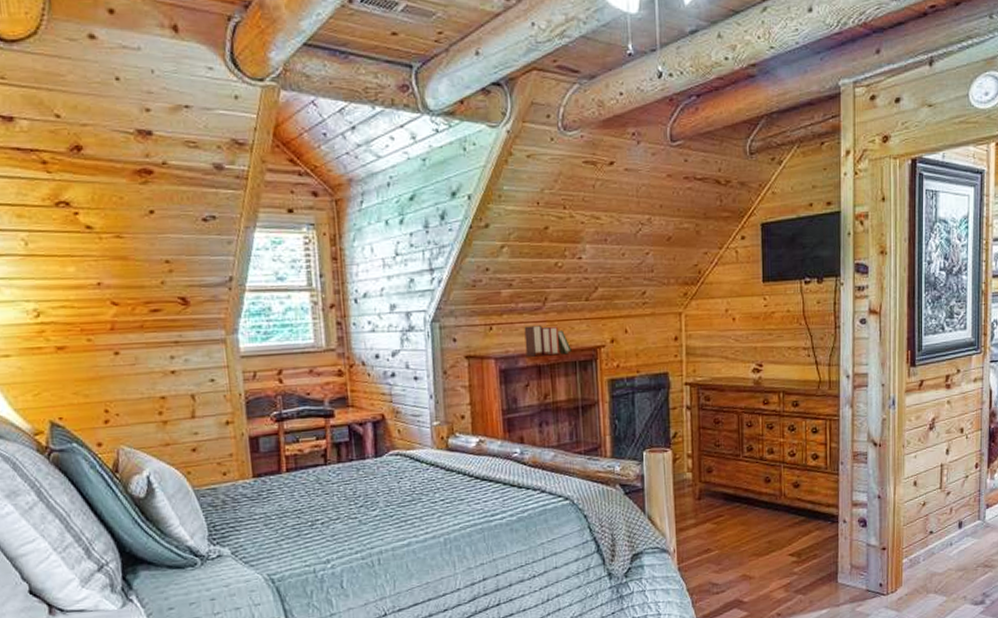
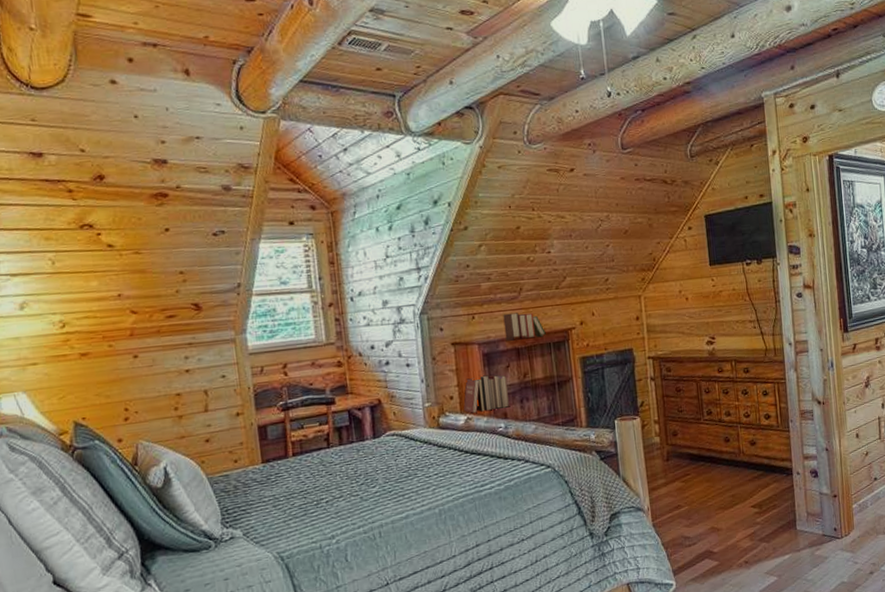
books: none [476,393,526,435] -> present [463,374,509,413]

